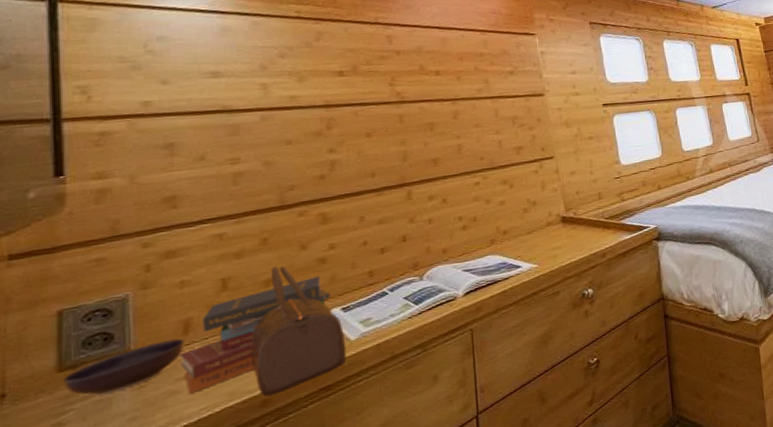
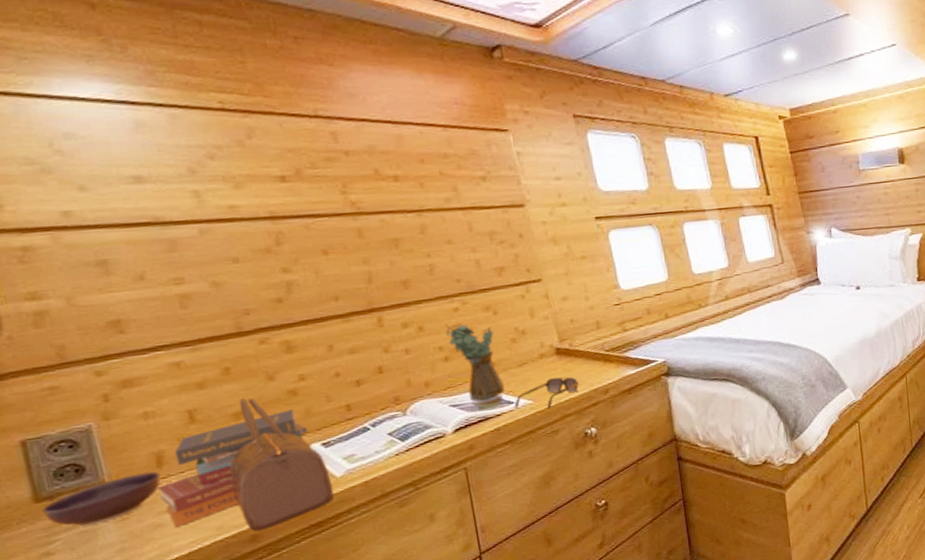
vase: none [465,195,515,275] -> present [444,323,506,411]
sunglasses: none [521,242,580,272] -> present [514,376,579,409]

